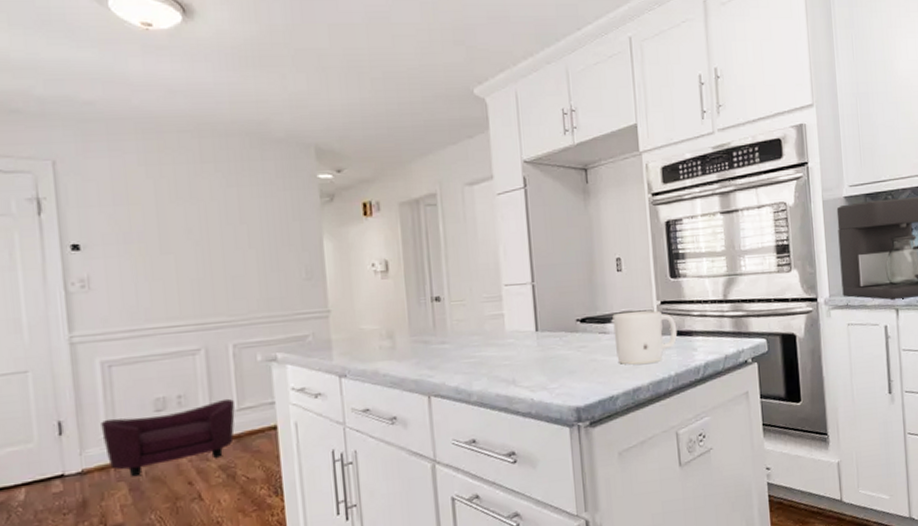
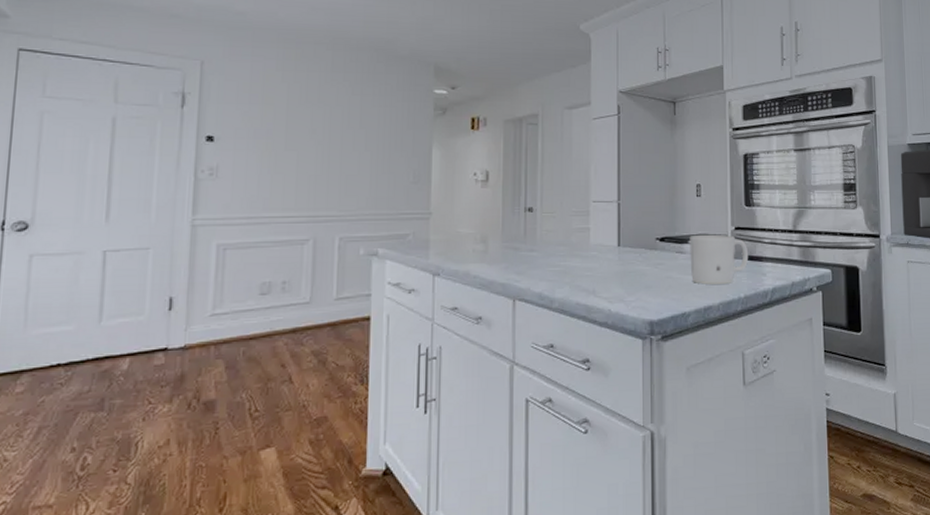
dog bed: present [101,398,235,477] -> none [208,287,333,356]

